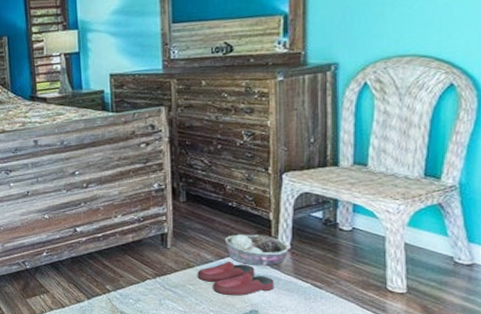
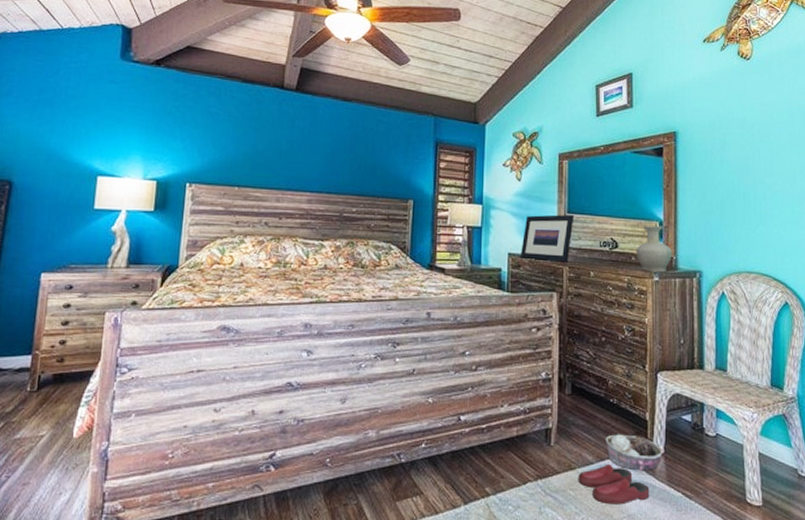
picture frame: none [123,24,181,78] -> present [521,214,574,262]
vase: none [255,19,301,73] -> present [636,225,673,273]

